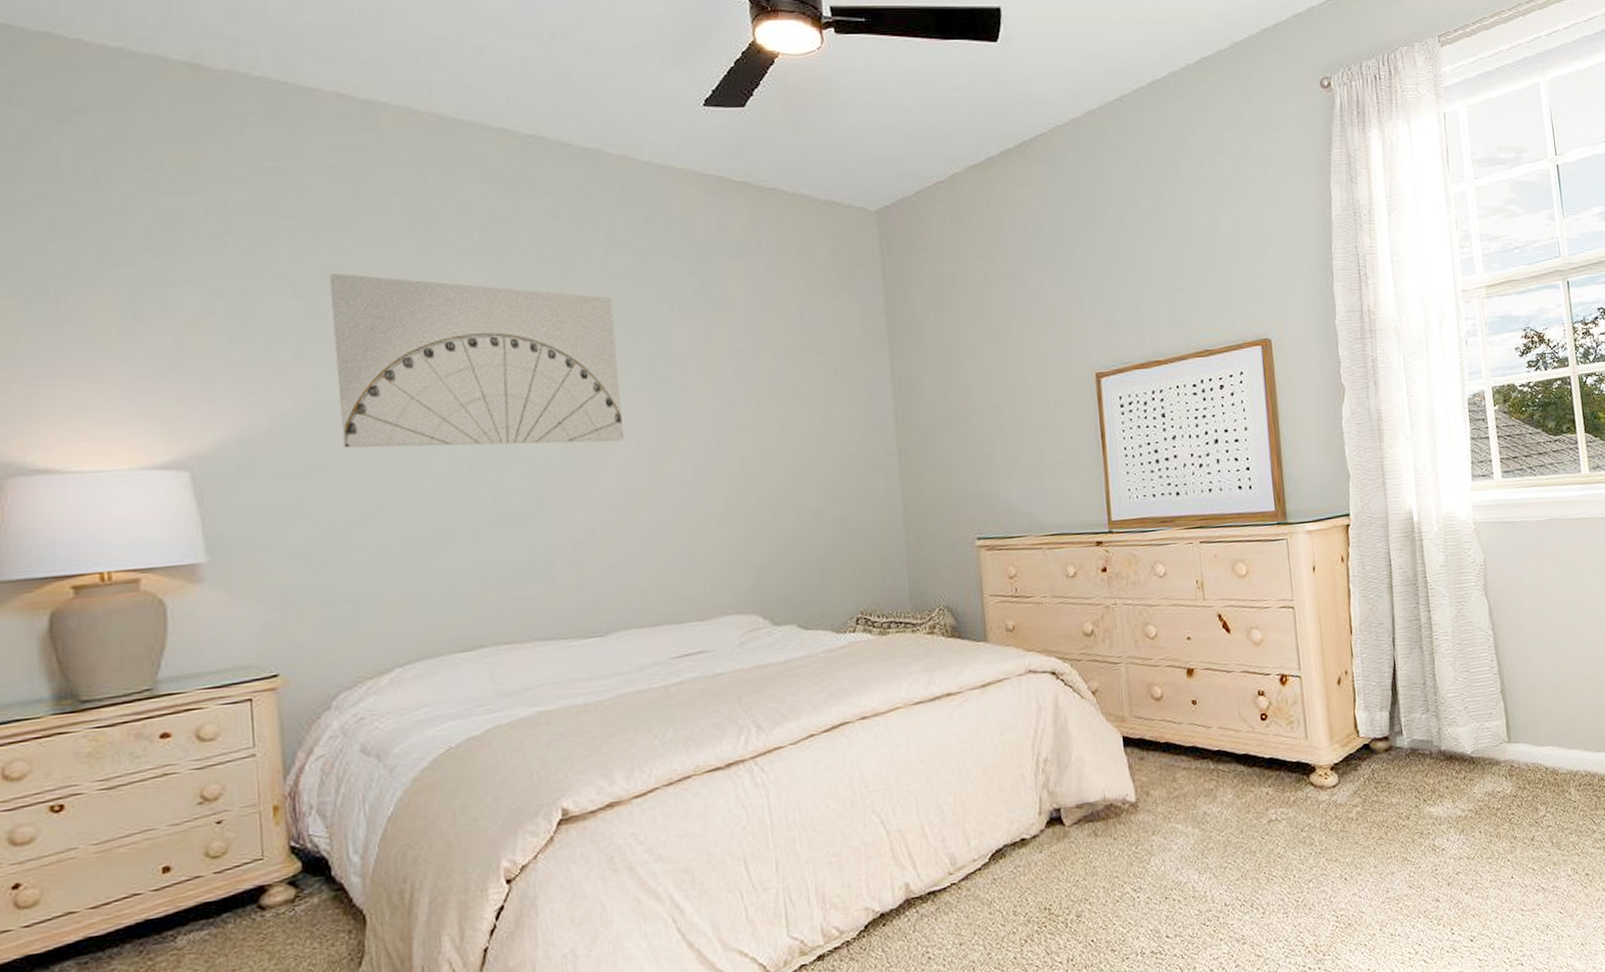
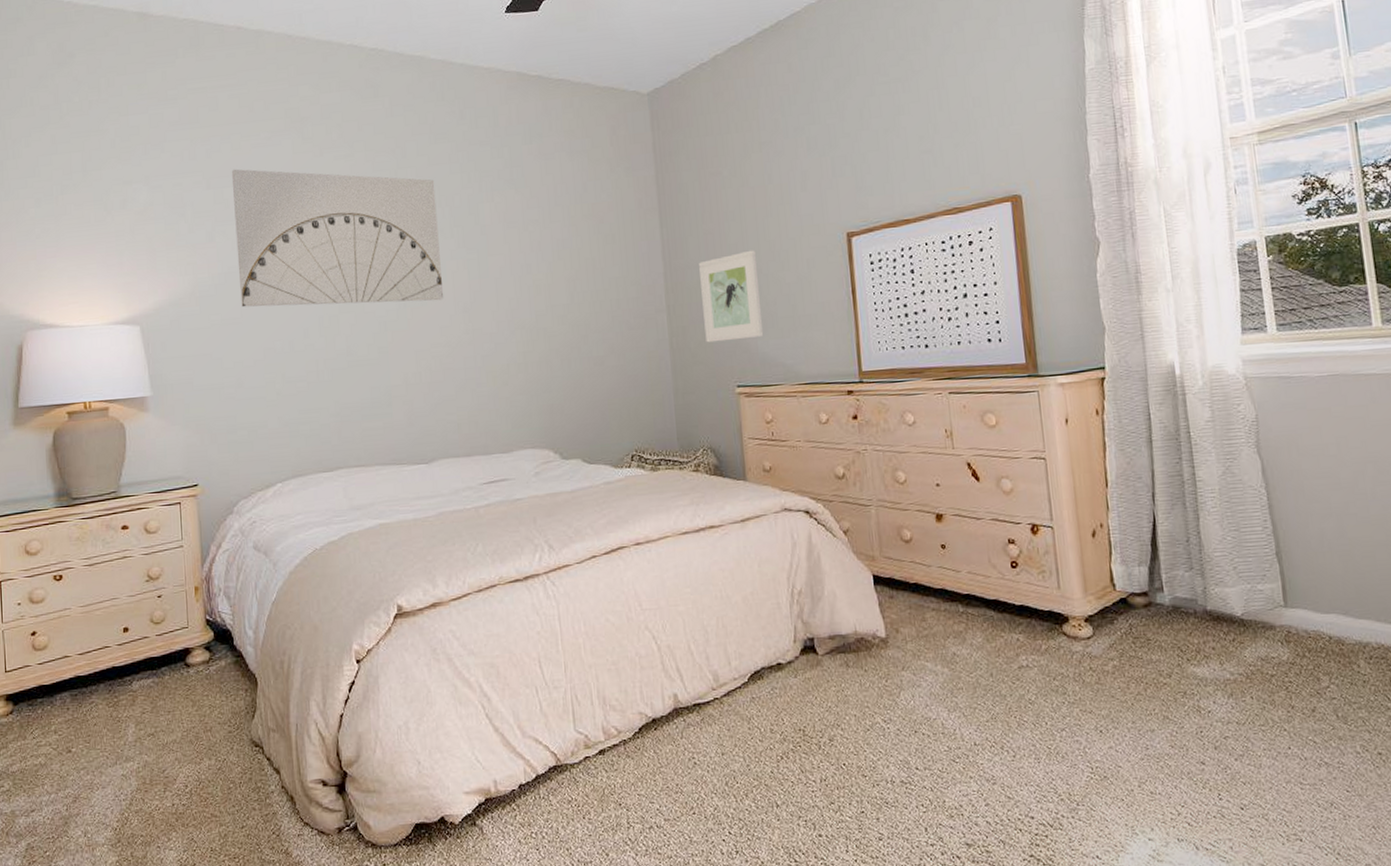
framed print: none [934,389,1007,491] -> present [699,250,764,343]

